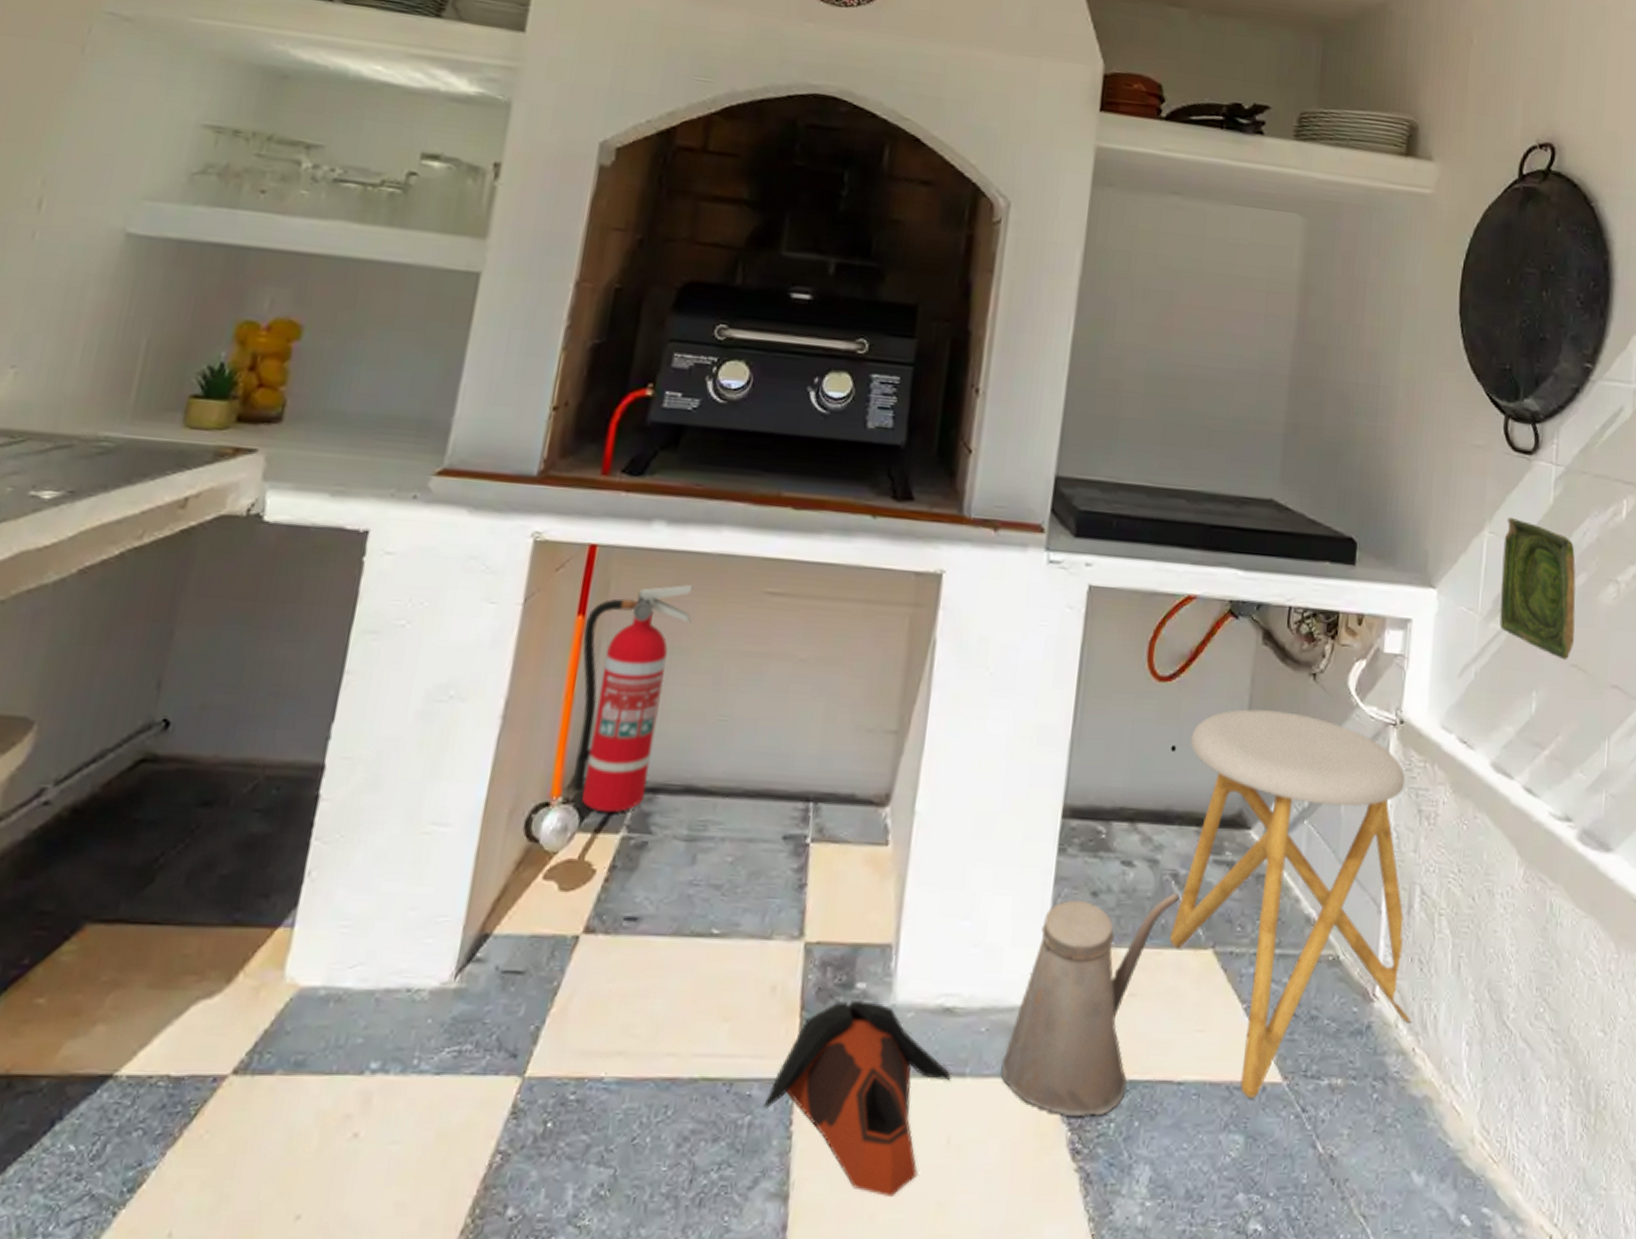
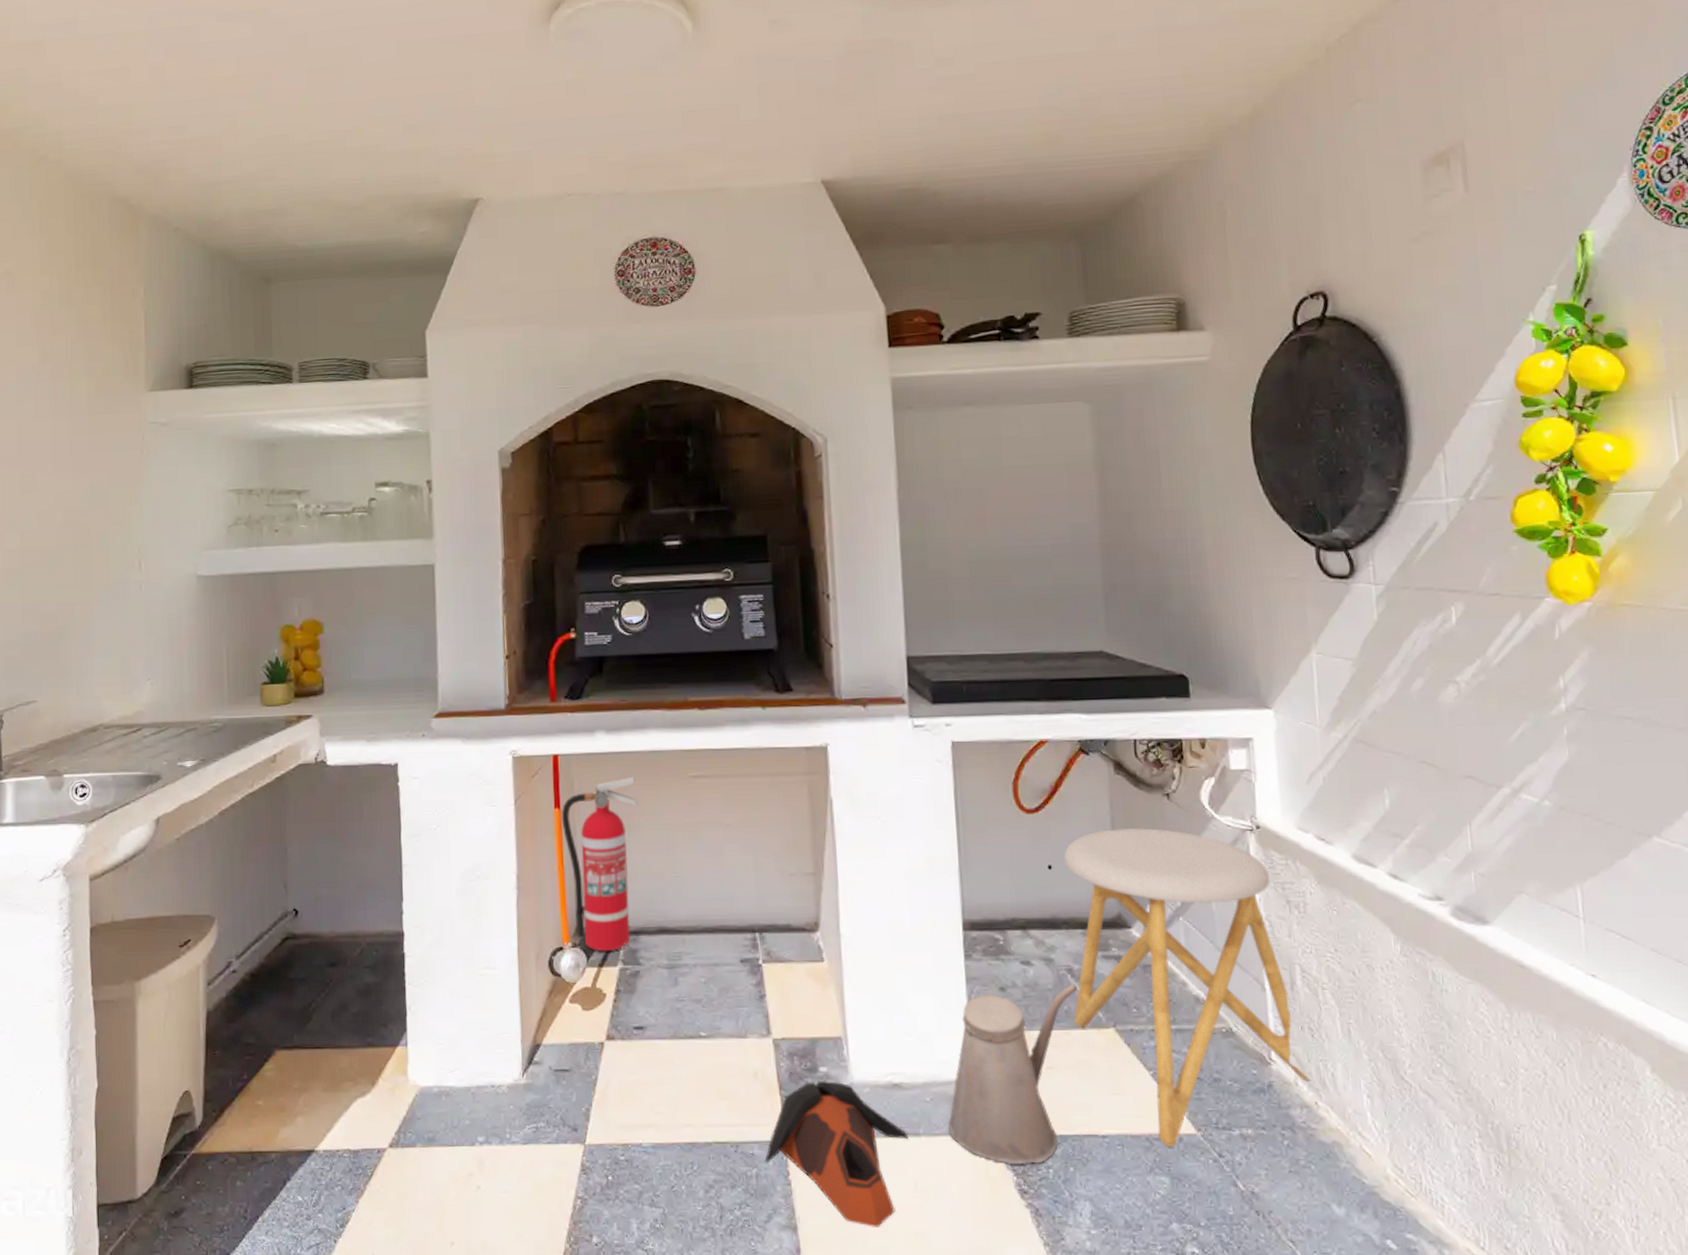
ceramic tile: present [1499,516,1576,661] -> none [1332,637,1420,759]

